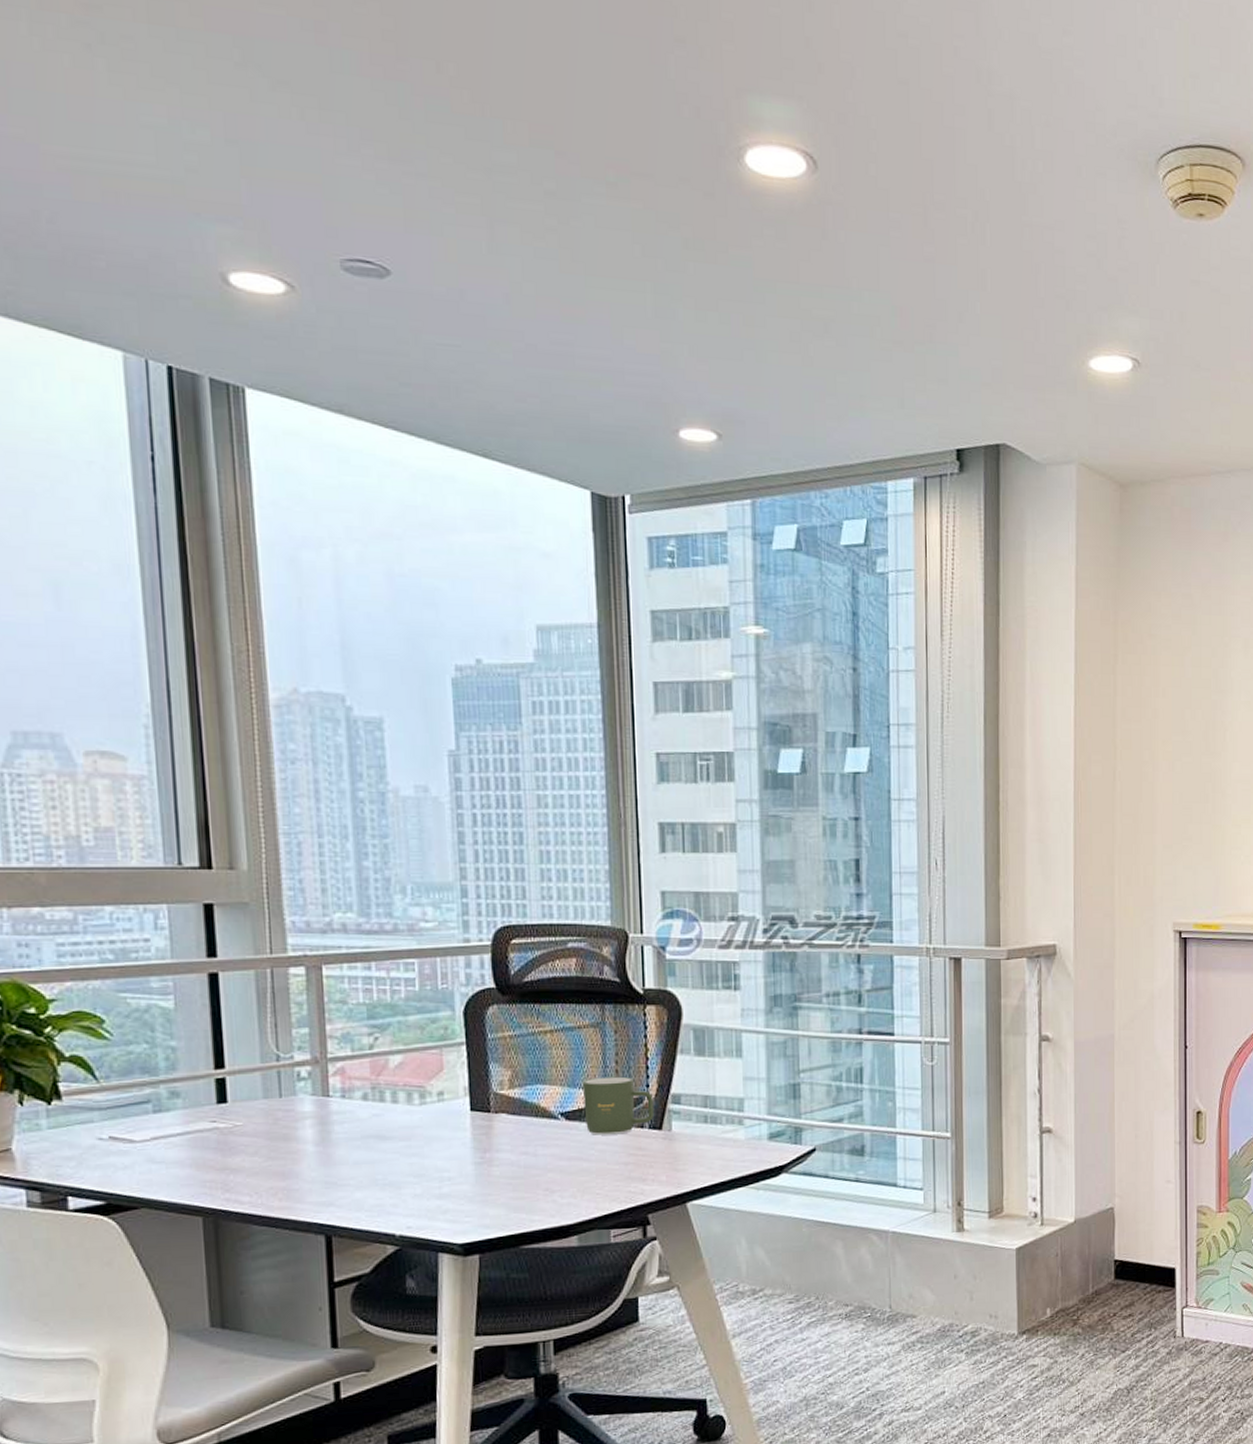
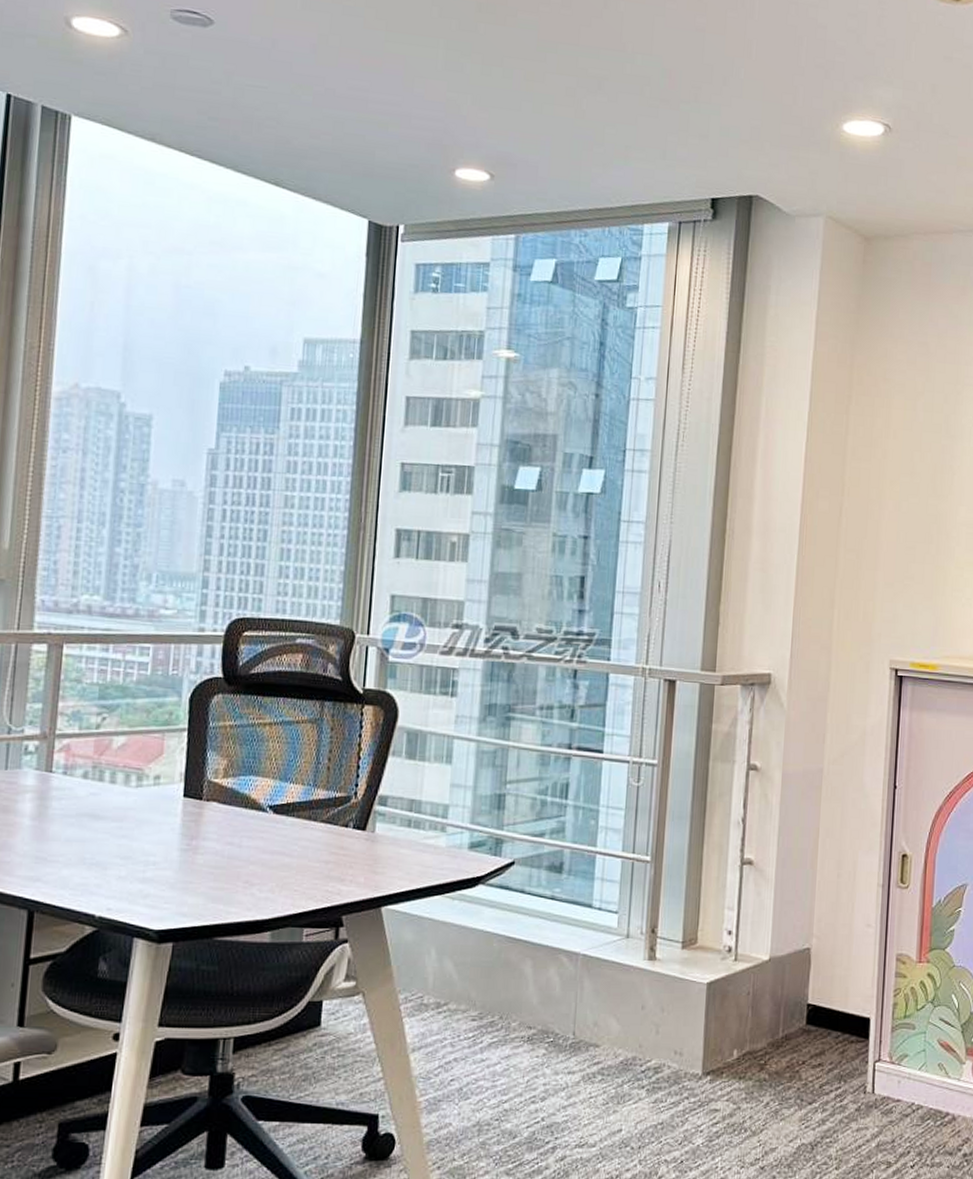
mug: present [583,1076,655,1135] -> none [292,773,361,832]

